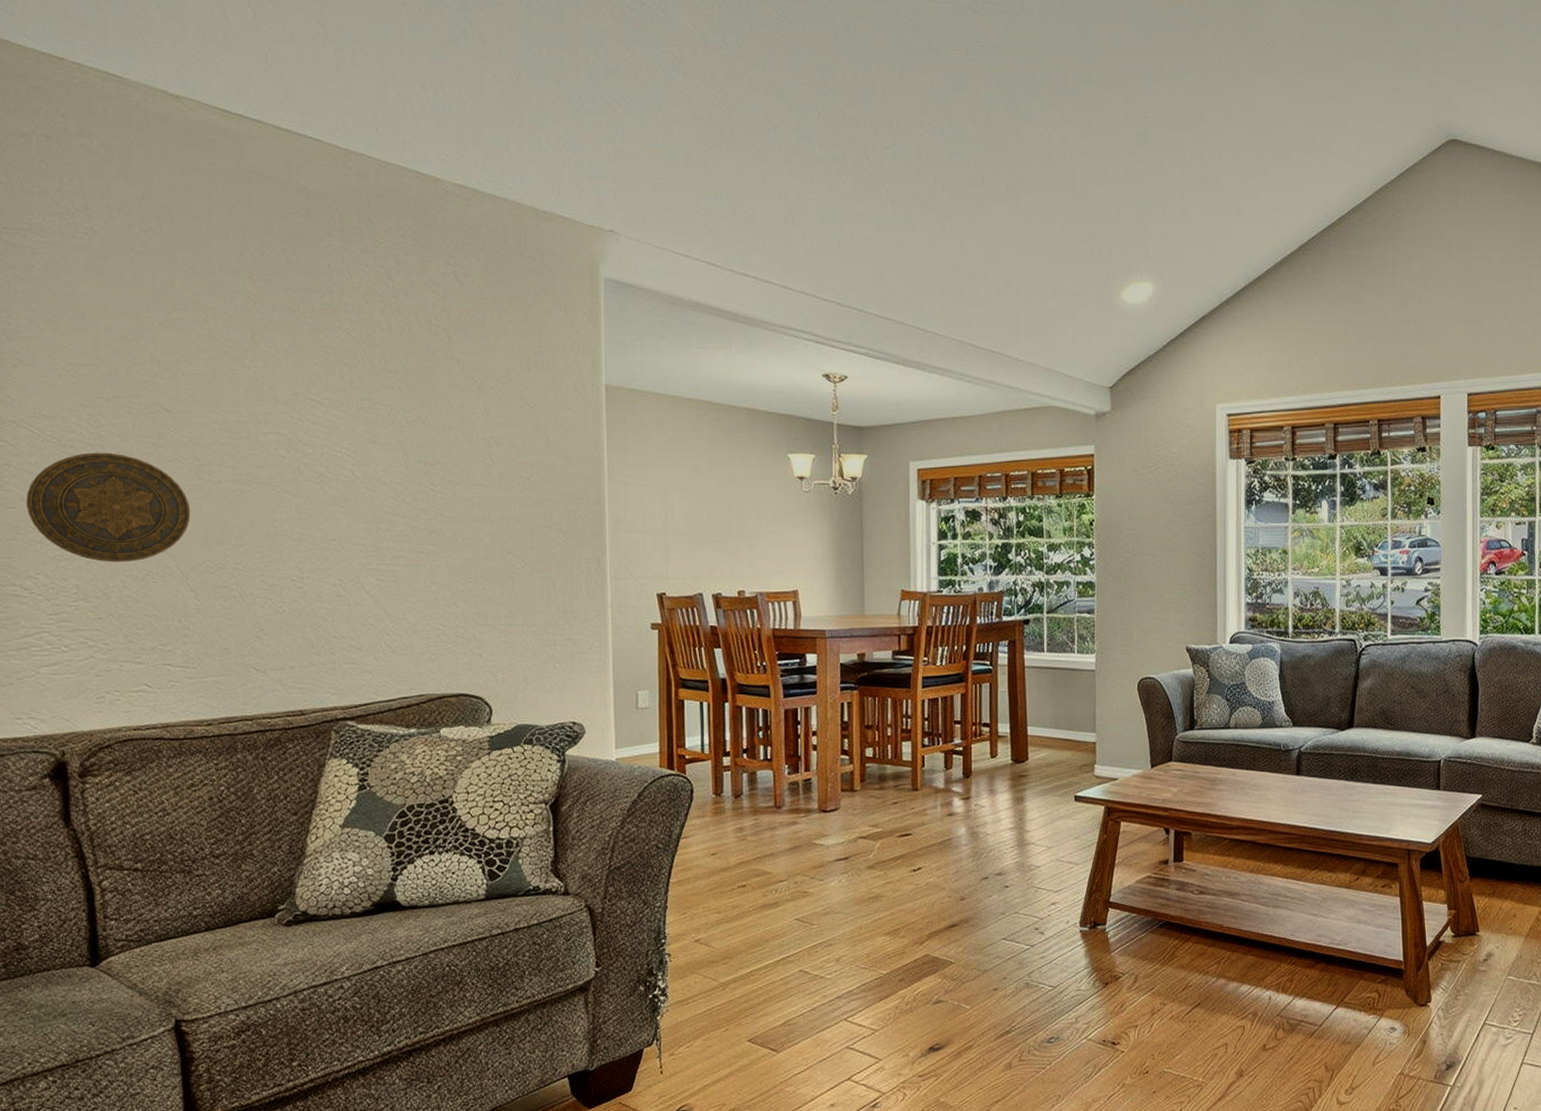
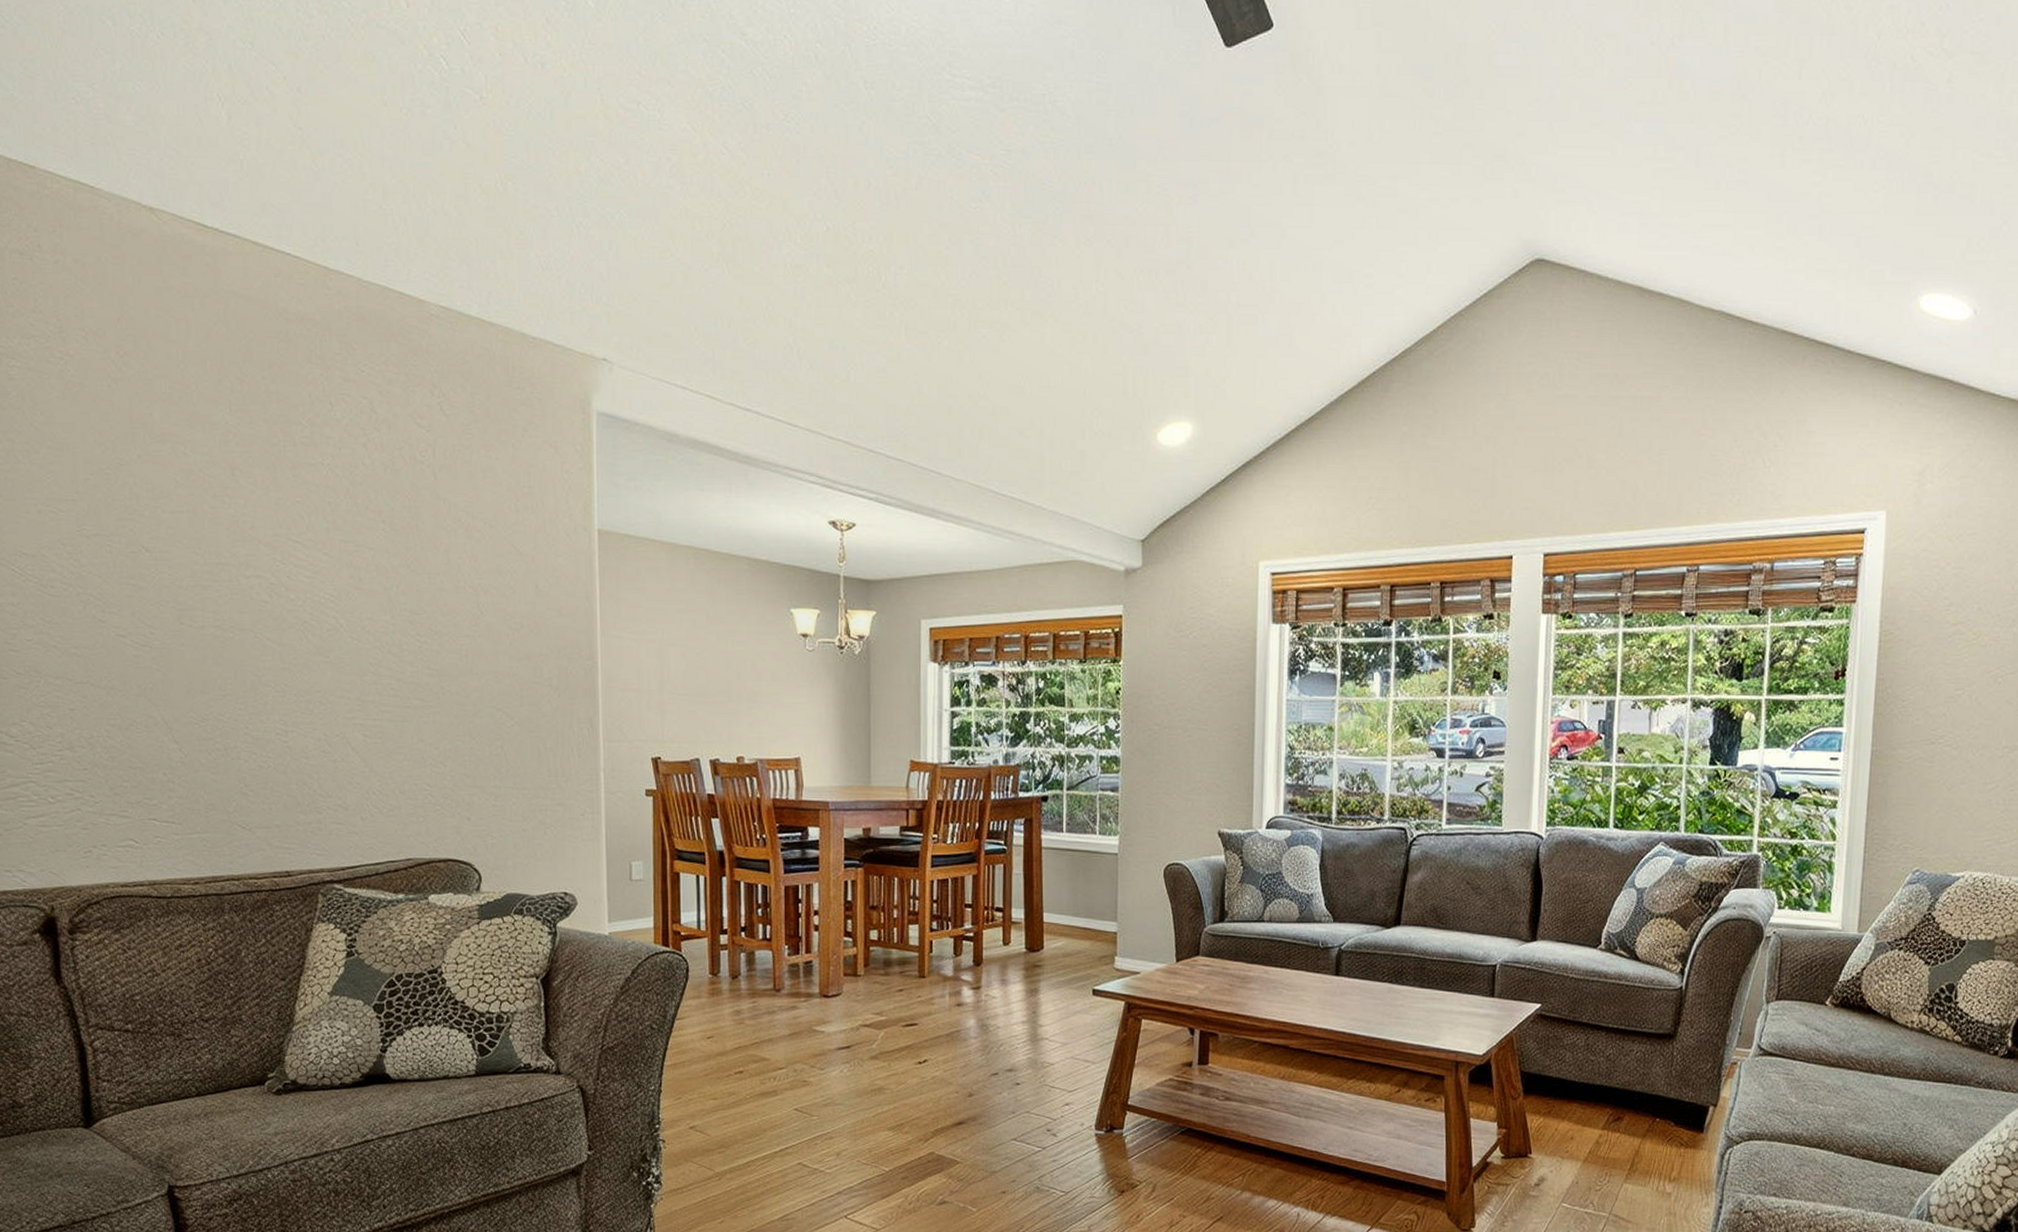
decorative plate: present [26,452,191,563] -> none [9,594,174,711]

